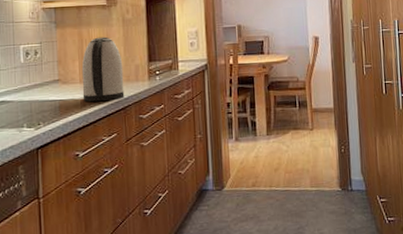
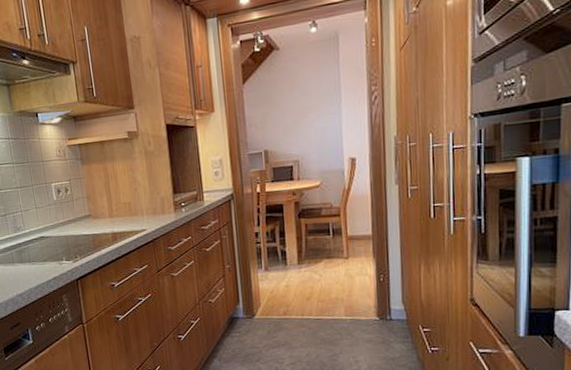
kettle: present [81,36,125,102] -> none [109,170,152,236]

